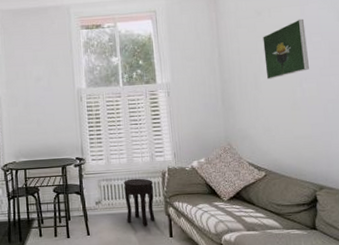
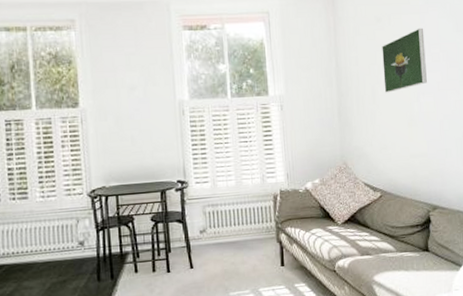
side table: present [124,178,155,226] -> none [232,202,266,256]

